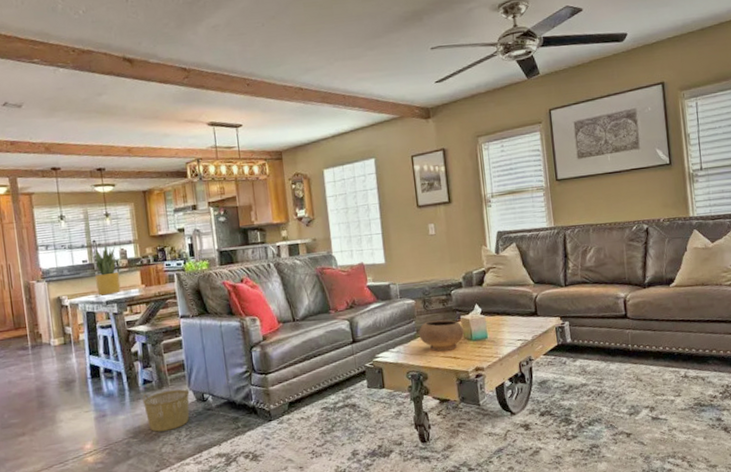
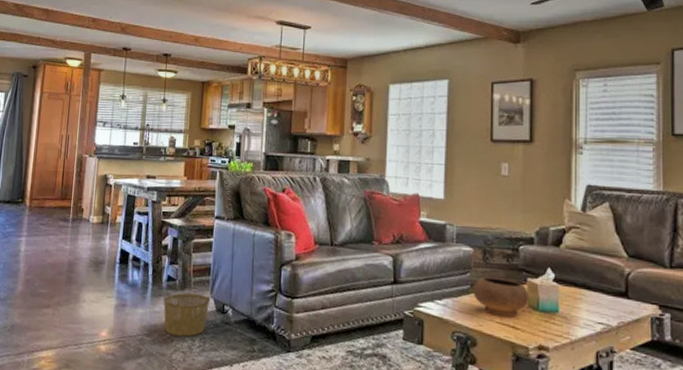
planter: present [90,245,121,296] -> none [141,131,167,182]

